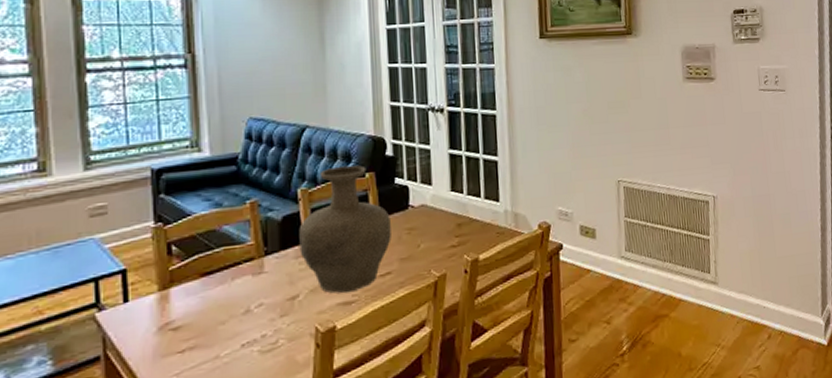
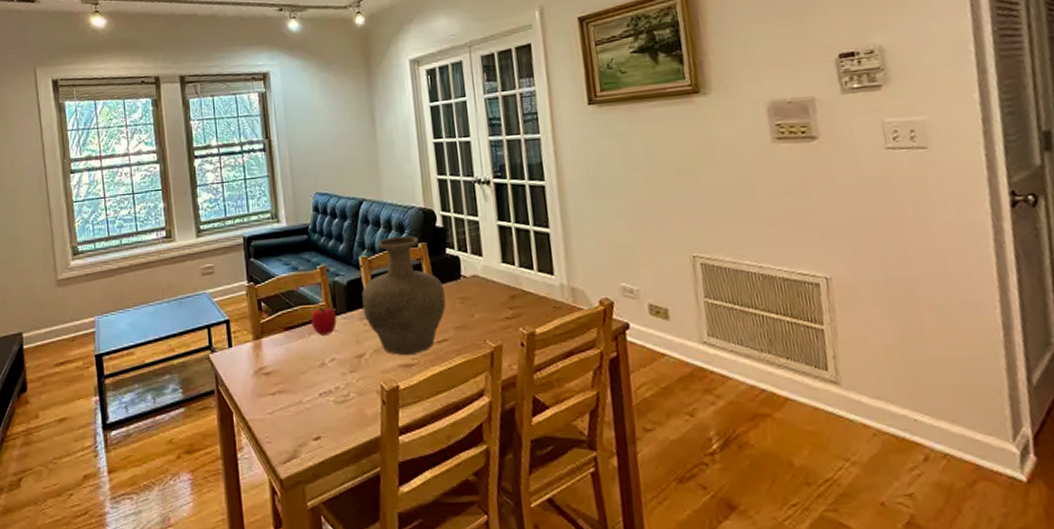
fruit: none [236,246,268,280] -> present [311,306,337,337]

